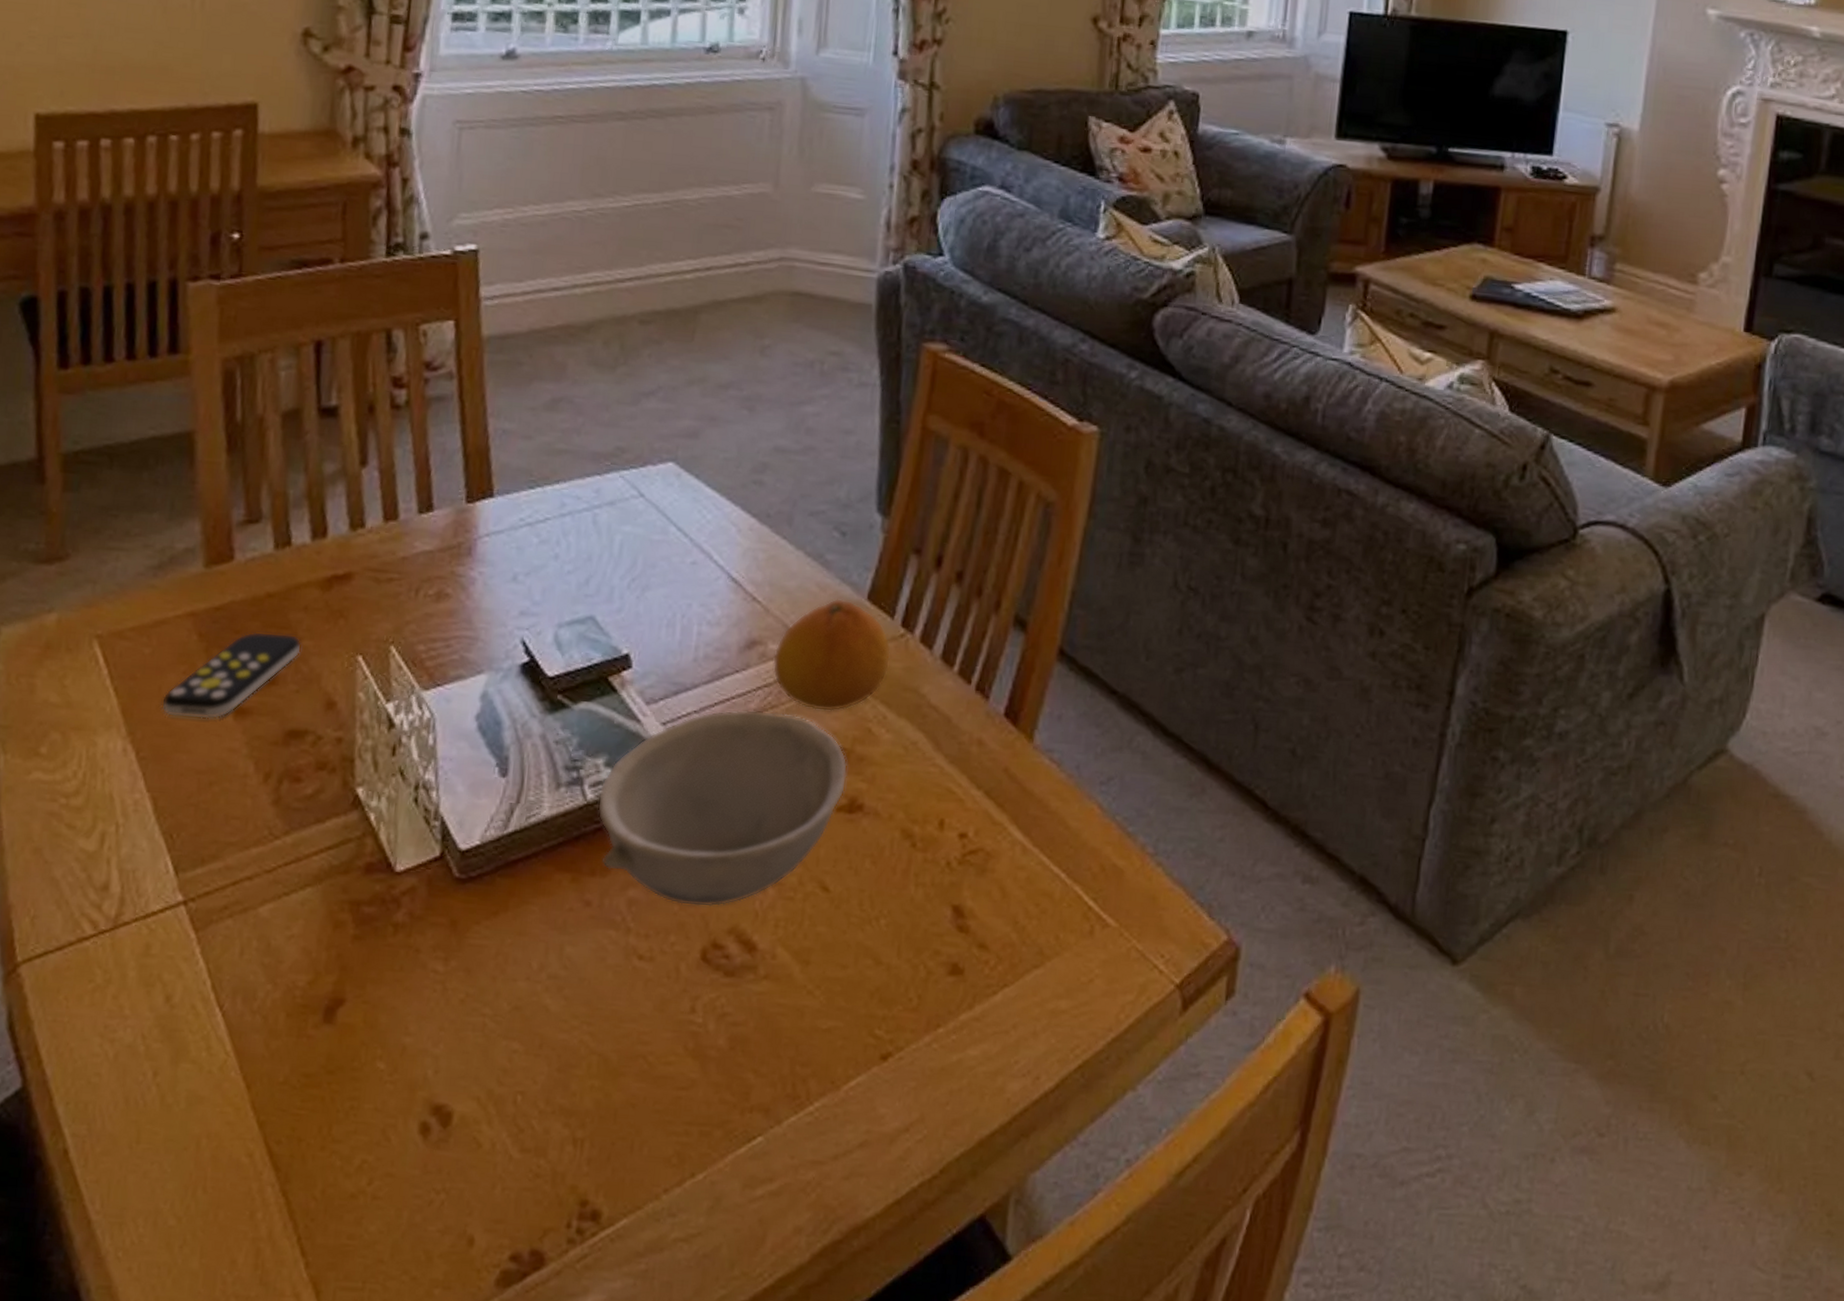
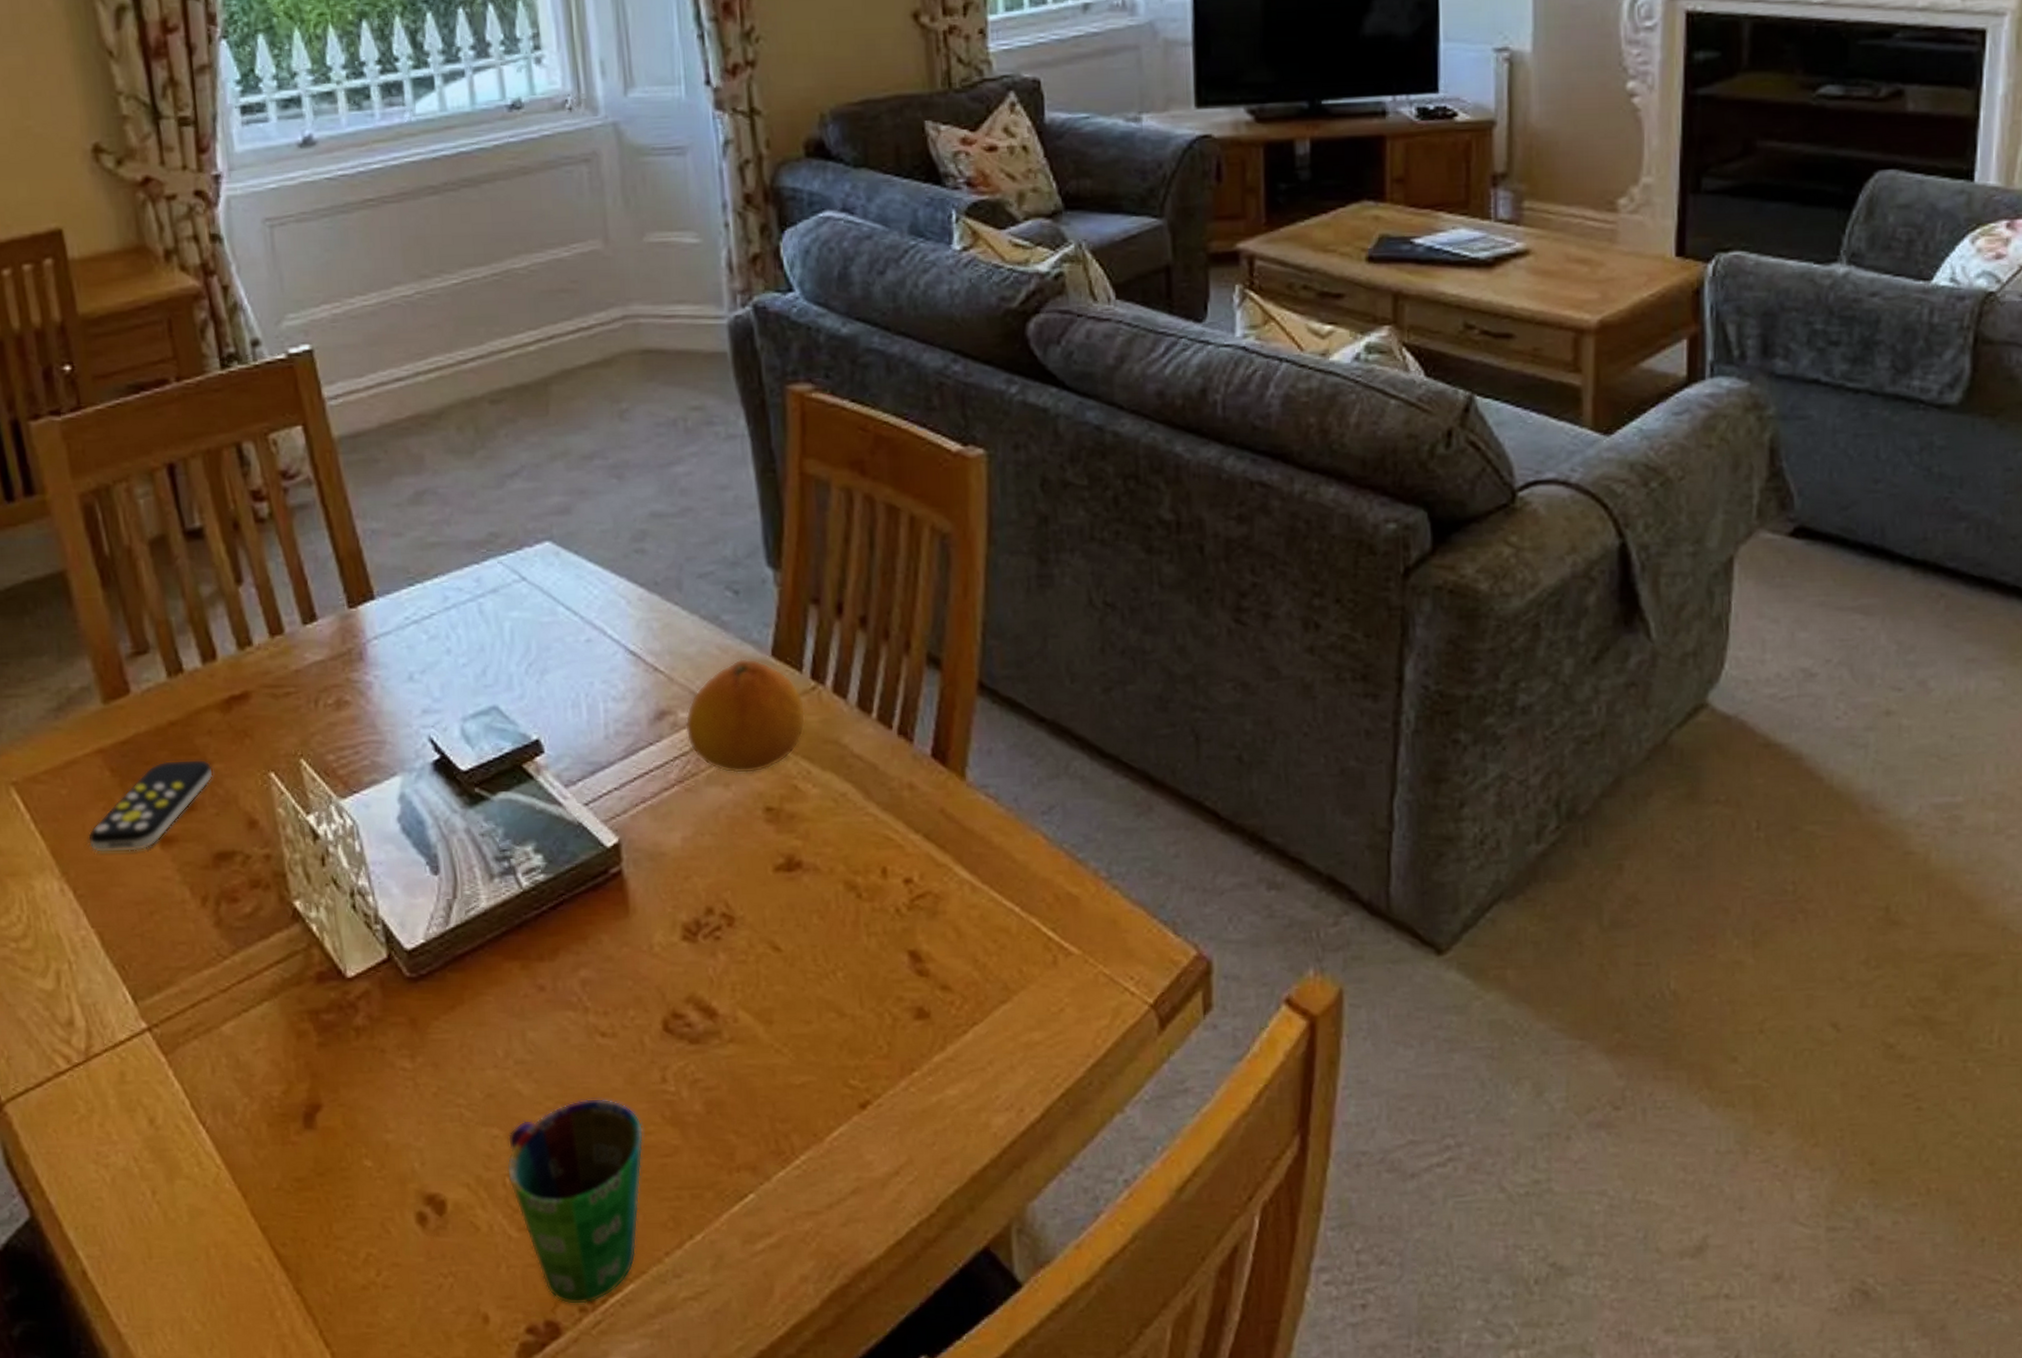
cup: none [519,1022,665,1236] -> present [506,1099,644,1305]
bowl: present [597,709,848,907] -> none [533,779,781,980]

